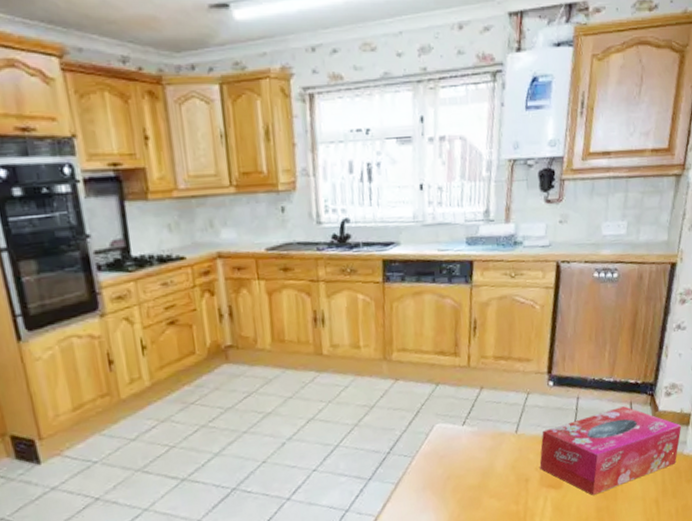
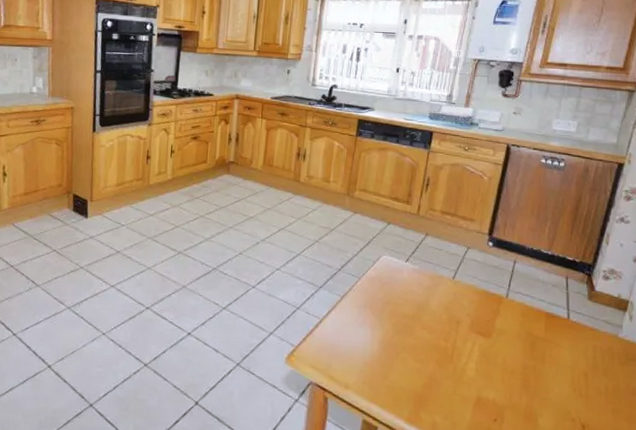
tissue box: present [539,406,682,495] -> none [471,278,618,352]

